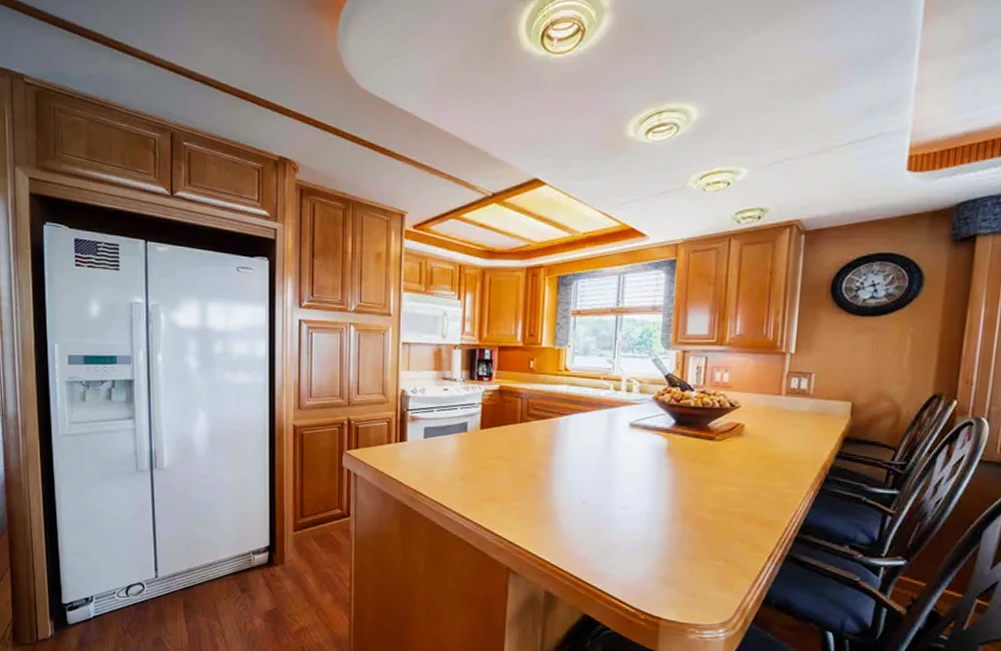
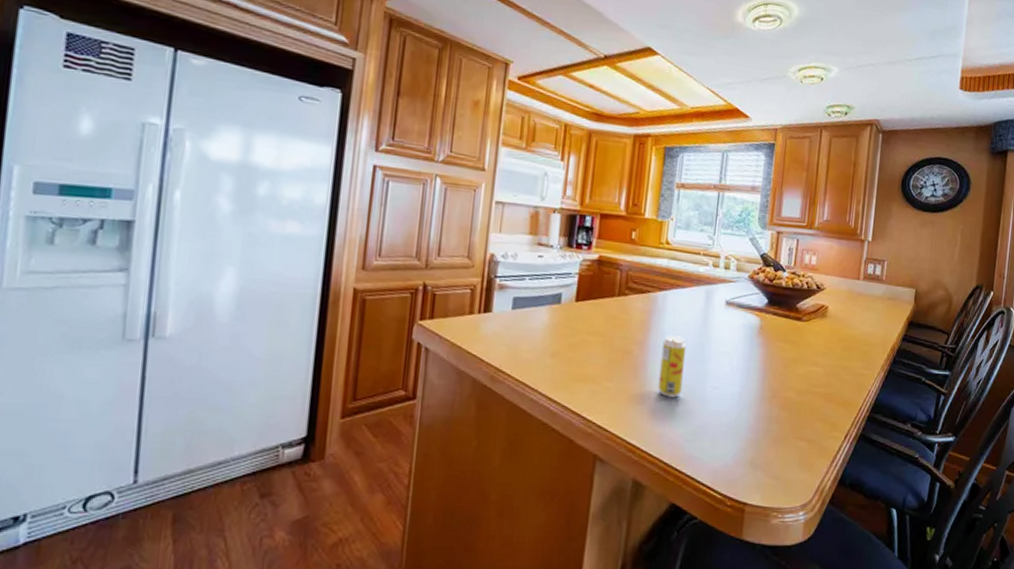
beverage can: none [564,458,591,517] -> present [658,335,687,398]

